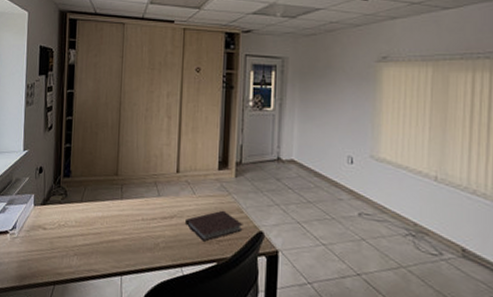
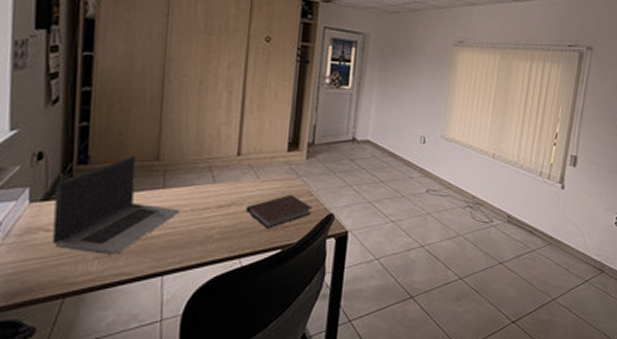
laptop computer: none [47,171,134,253] -> present [52,156,181,255]

